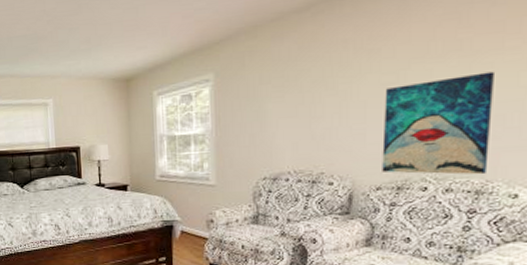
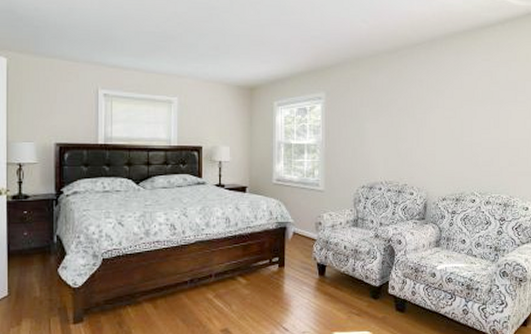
wall art: present [382,71,496,175] -> none [446,117,513,192]

